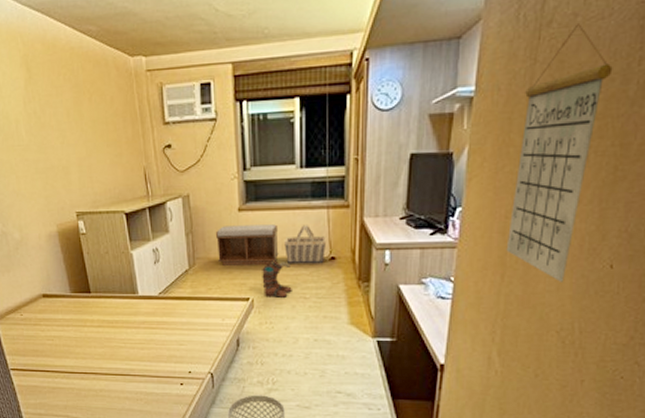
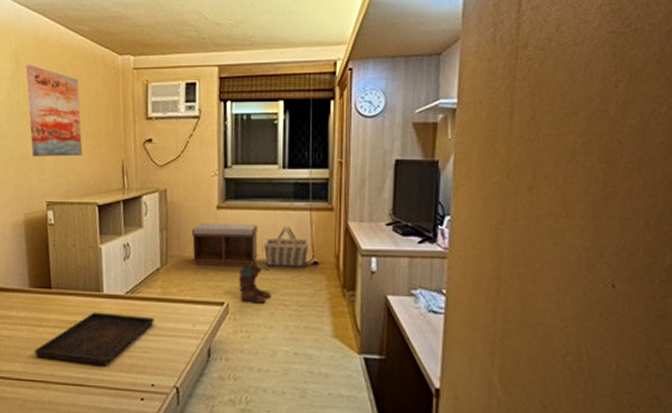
wall art: none [38,72,105,168] -> present [26,65,83,157]
serving tray: none [83,312,187,358] -> present [34,312,154,366]
calendar: present [506,24,613,282] -> none [499,48,591,301]

